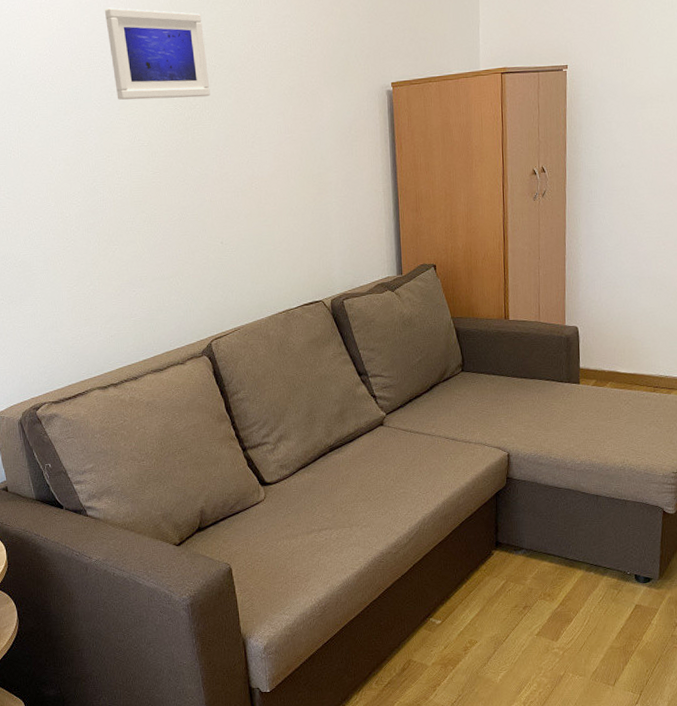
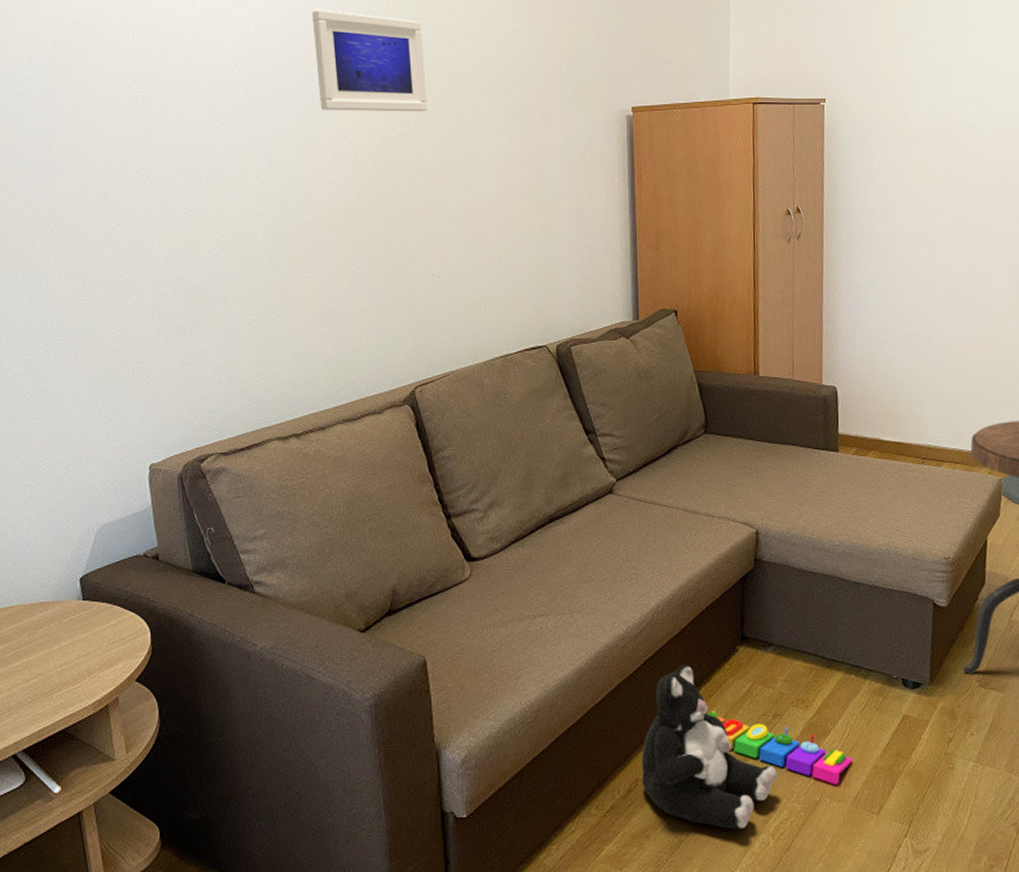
plush toy: none [413,566,528,699] -> present [641,664,777,830]
knob puzzle: none [468,604,592,662] -> present [707,711,853,785]

